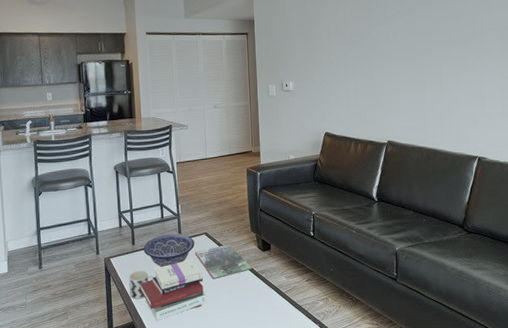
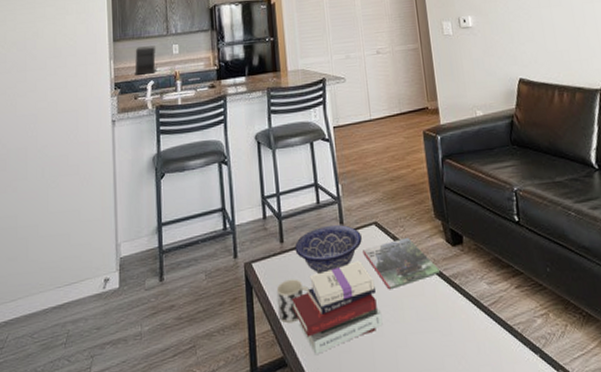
coffee maker: none [15,93,33,116] -> present [134,45,156,75]

